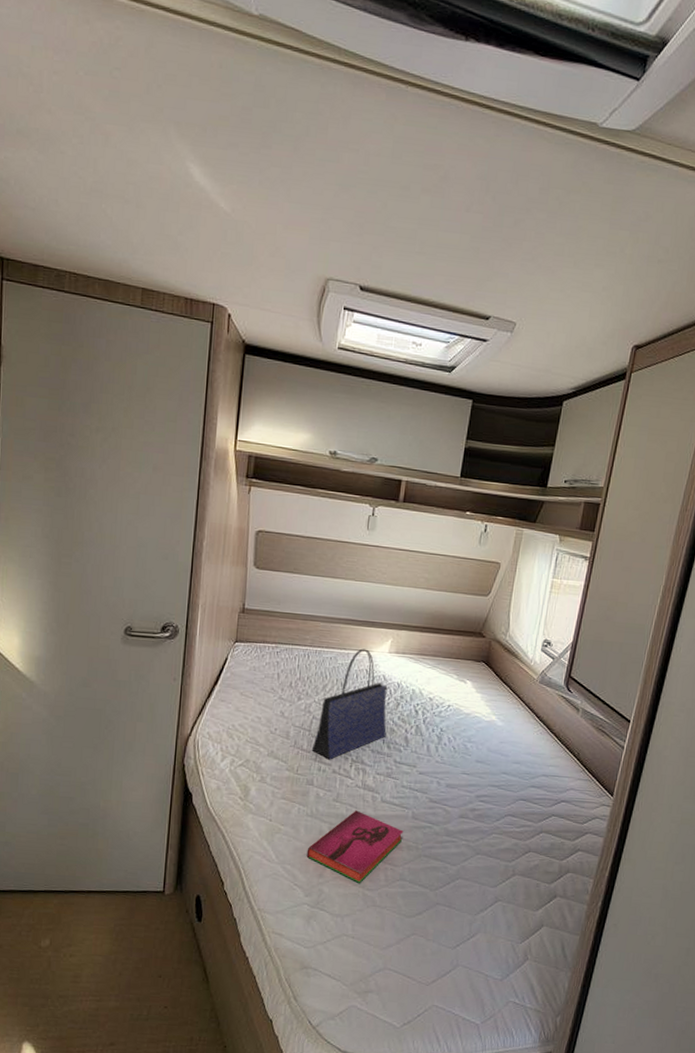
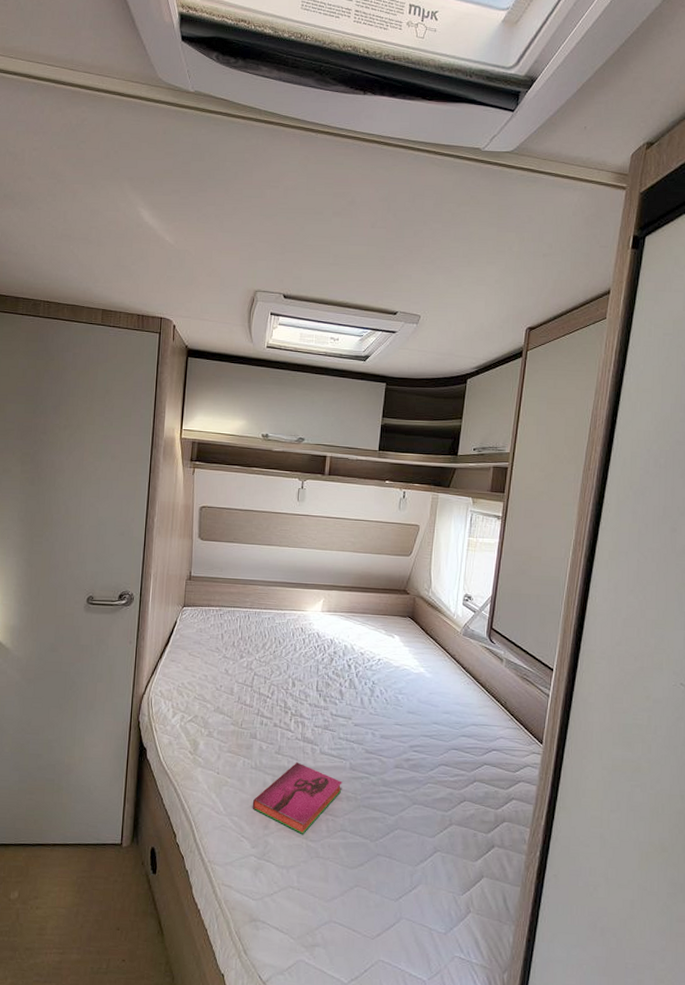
tote bag: present [311,648,388,760] -> none [254,608,322,714]

